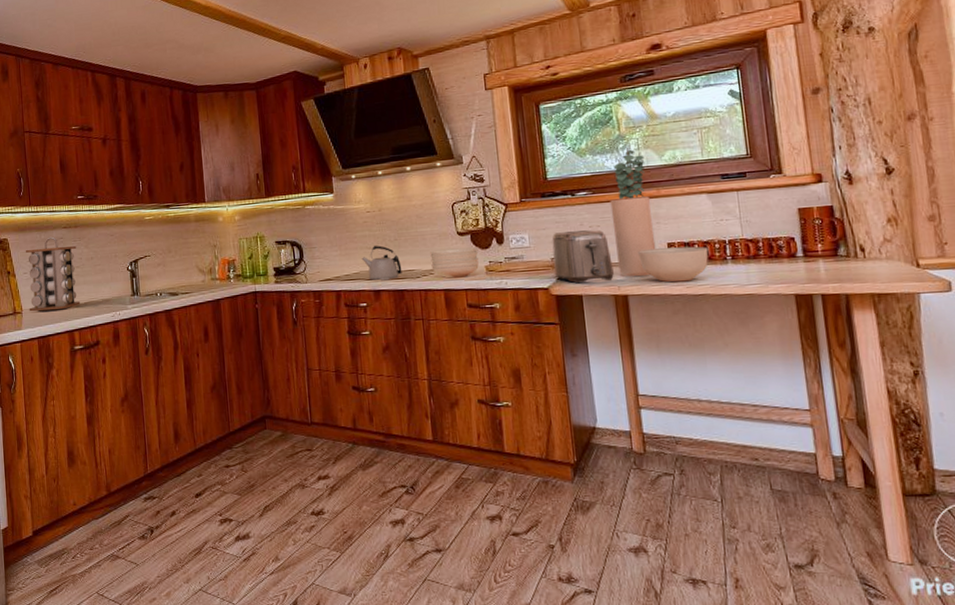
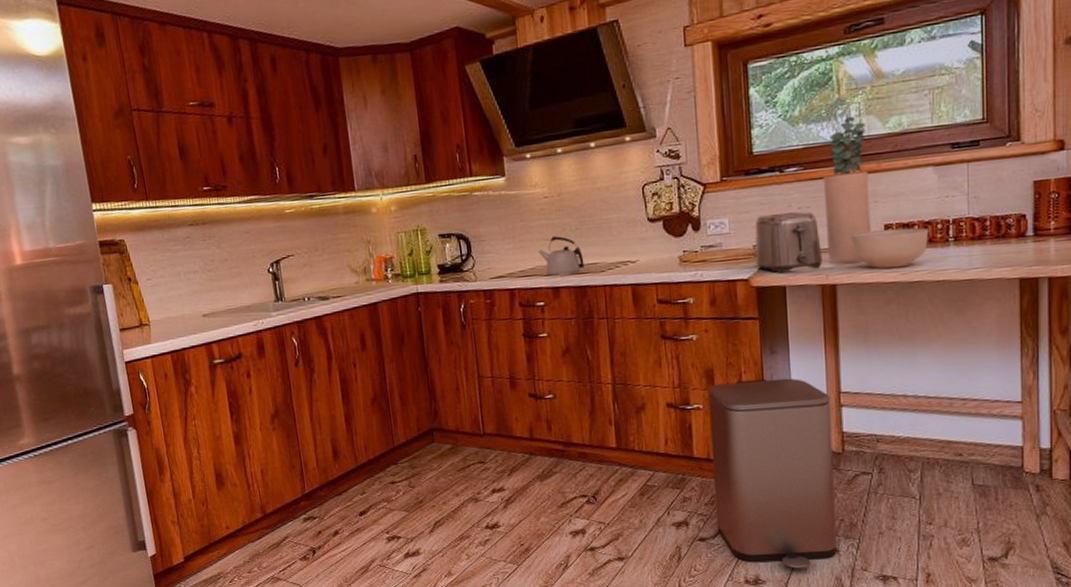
spice rack: present [25,236,81,312] -> none [146,236,217,323]
bowl: present [430,247,479,279] -> none [616,235,672,272]
pedal bin: none [515,380,645,568] -> present [707,378,837,569]

